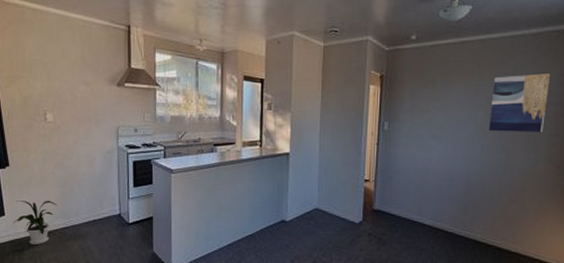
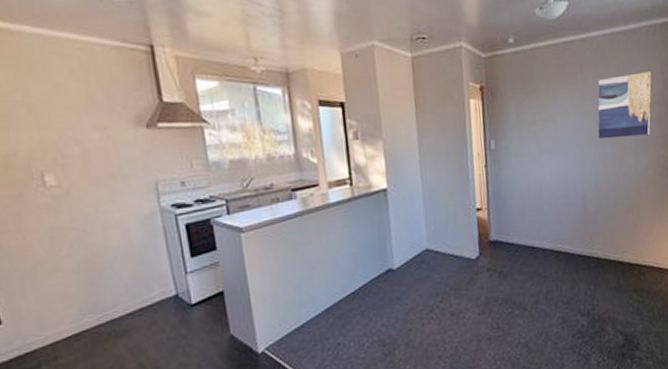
house plant: present [13,200,58,244] -> none [15,292,83,356]

